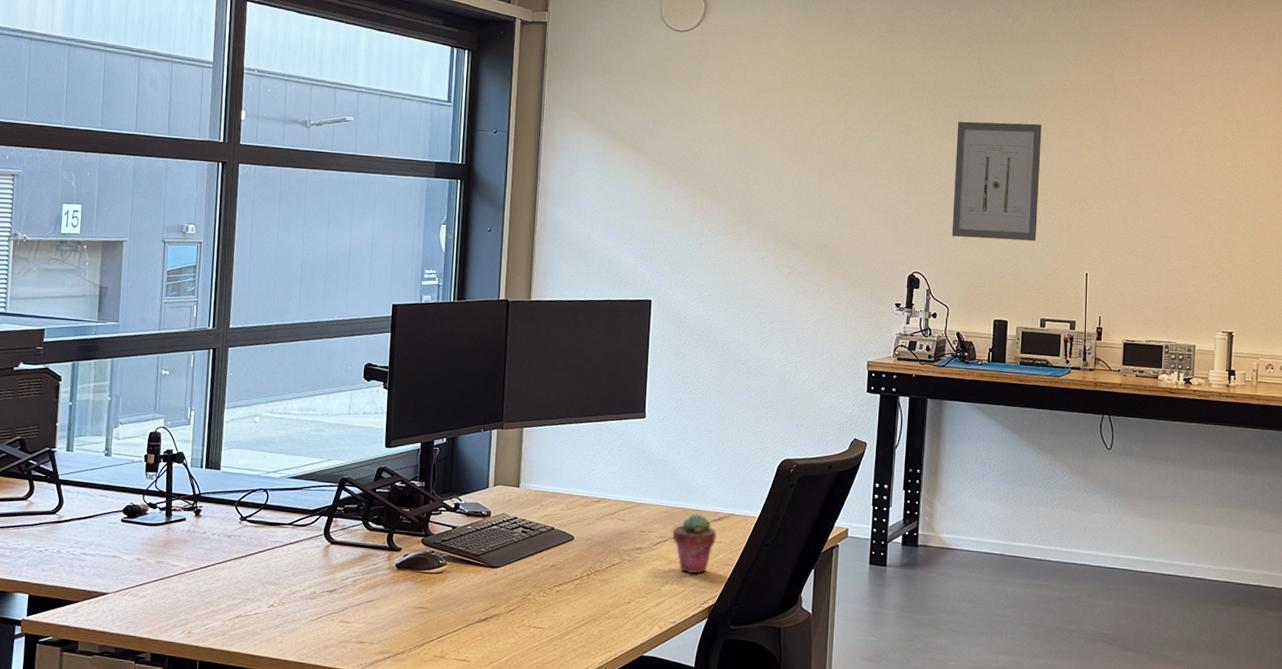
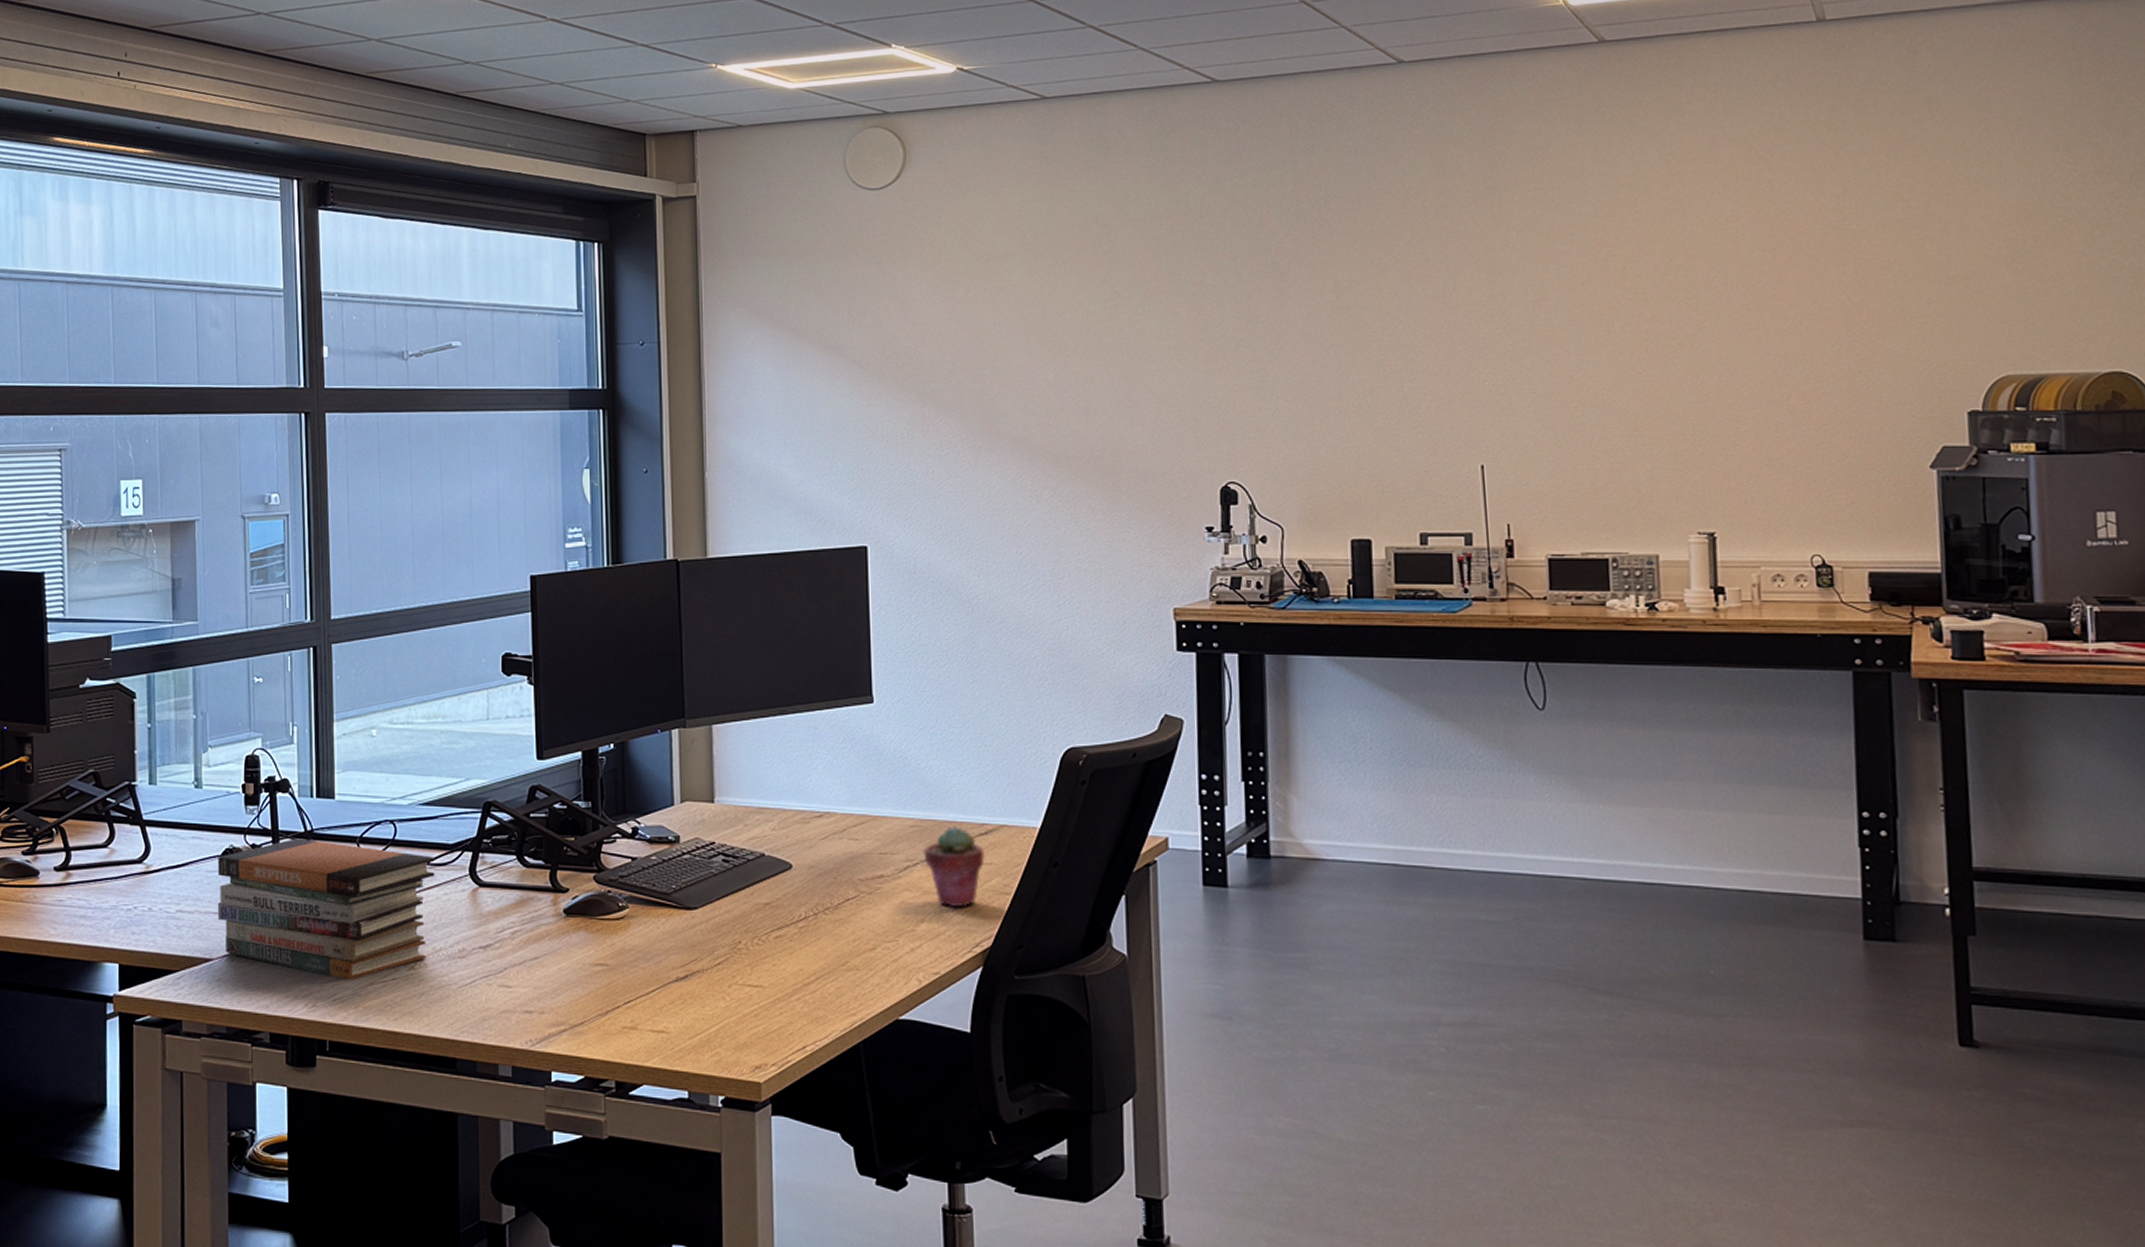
book stack: none [115,500,297,614] -> present [217,838,435,980]
wall art: present [951,121,1042,242] -> none [1271,264,1403,429]

